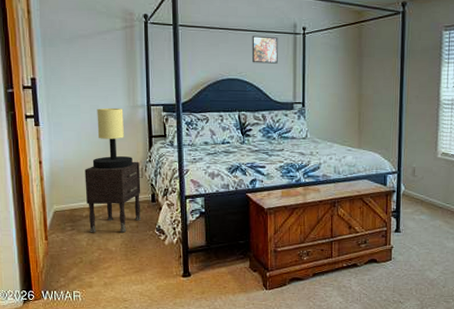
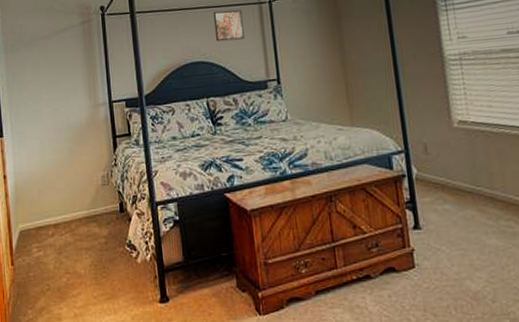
nightstand: present [84,161,141,233] -> none [49,166,110,254]
table lamp: present [92,107,133,170] -> none [56,108,98,179]

